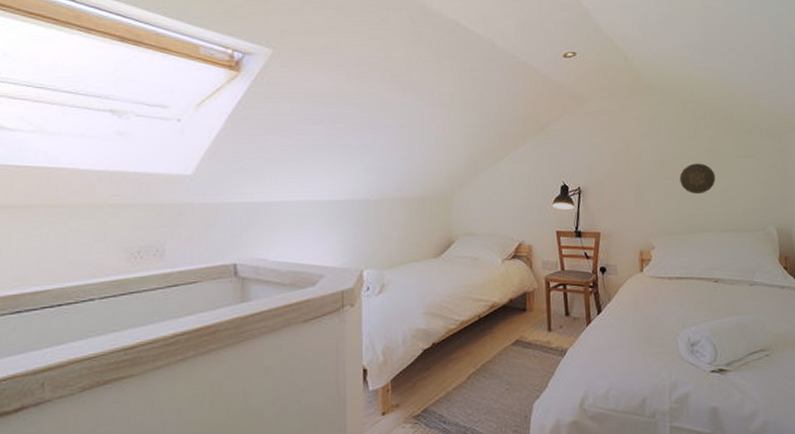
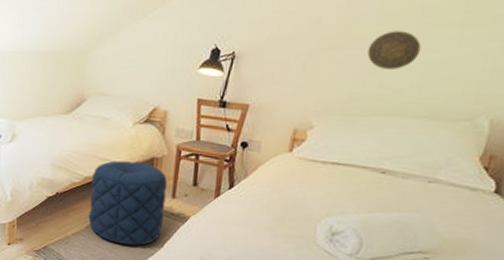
pouf: none [467,298,544,391] -> present [88,160,168,246]

